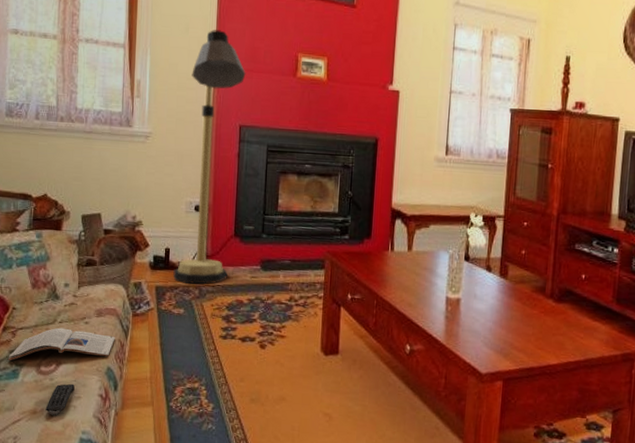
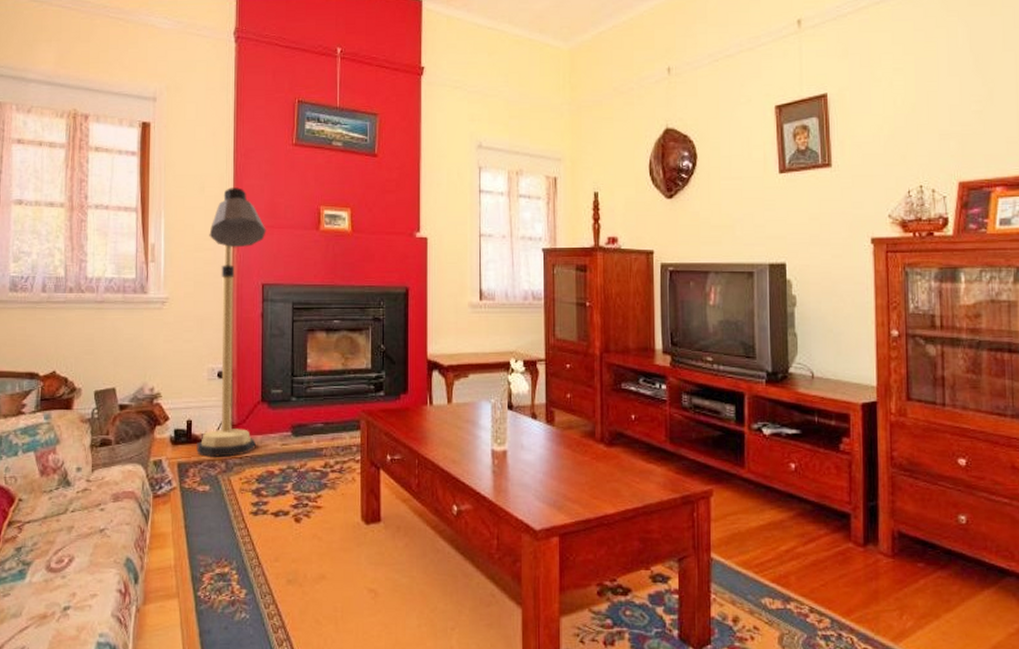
magazine: present [8,327,115,361] -> none [14,517,134,560]
remote control: present [45,383,75,416] -> none [57,580,90,618]

